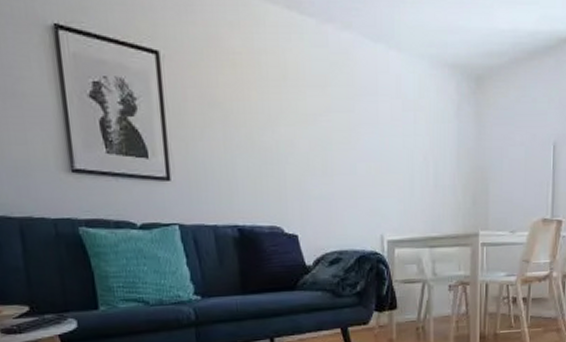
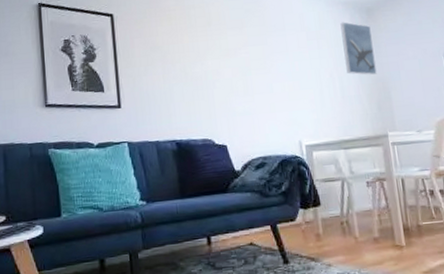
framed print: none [443,91,477,161] -> present [340,22,377,75]

